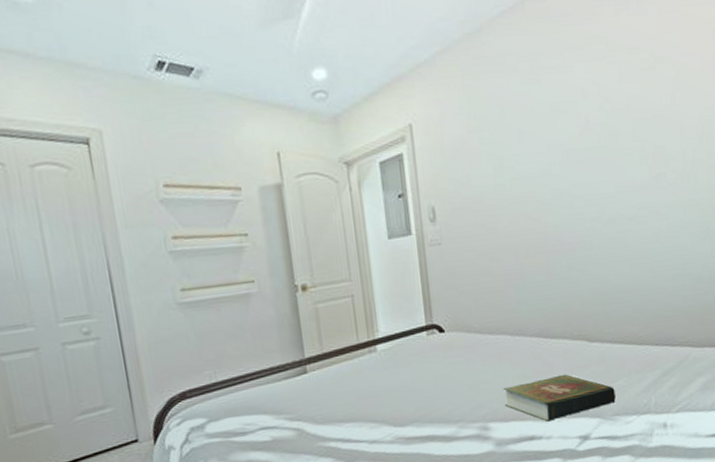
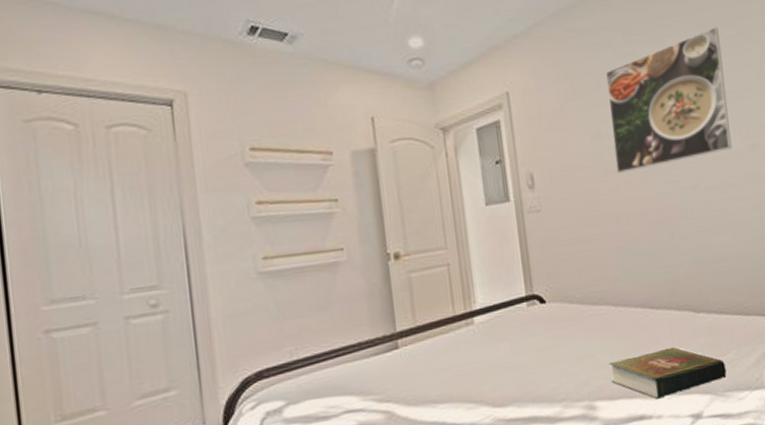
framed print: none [510,49,637,206] -> present [605,26,732,173]

